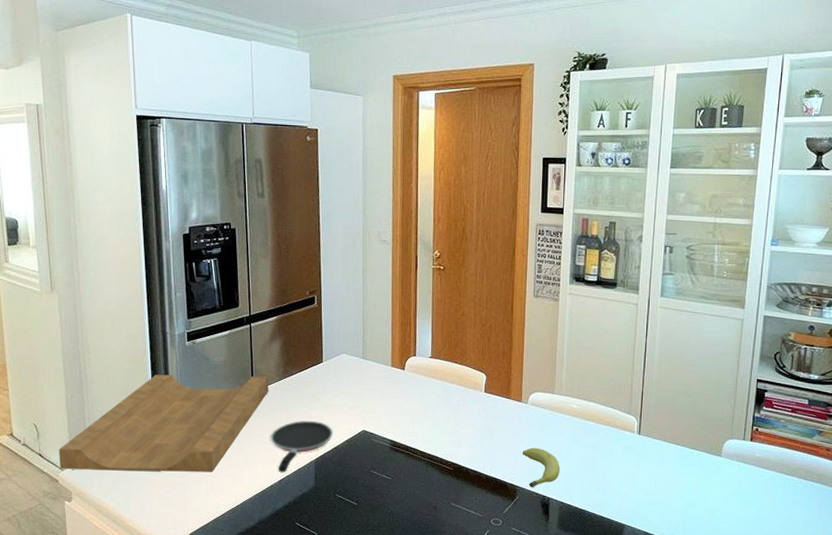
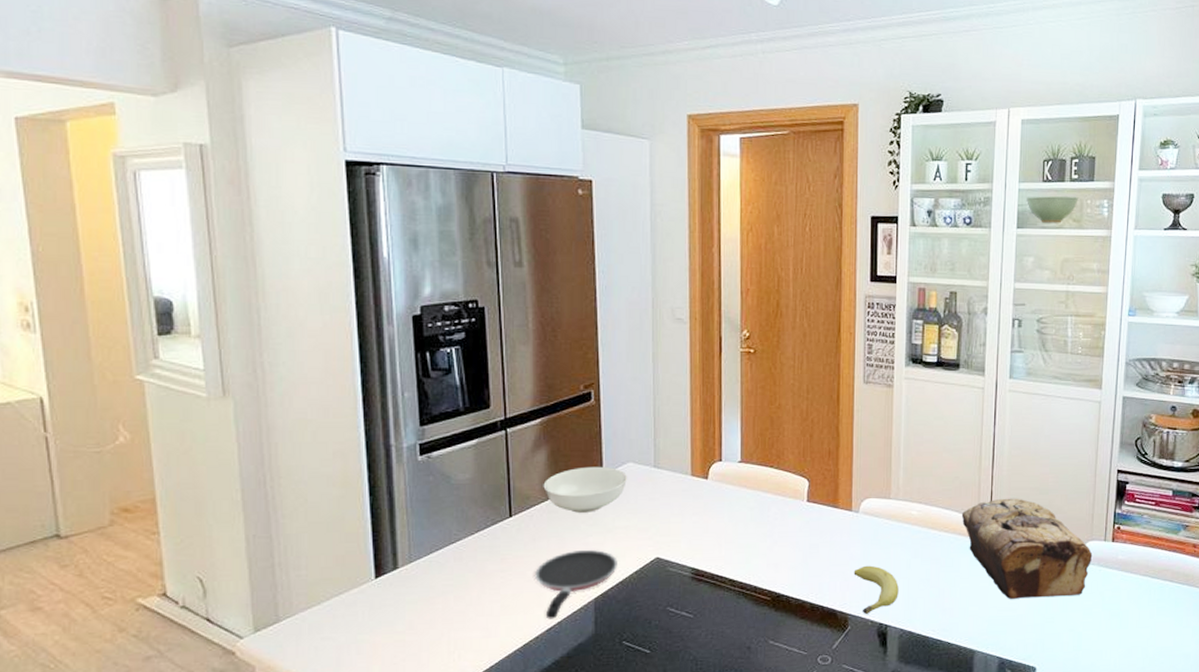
cutting board: present [59,374,269,472] -> none [235,496,531,637]
bowl: none [277,355,342,392] -> present [543,466,628,513]
bread loaf: none [615,398,732,486] -> present [961,498,1093,599]
bowl: none [680,140,727,164] -> present [1027,196,1078,223]

